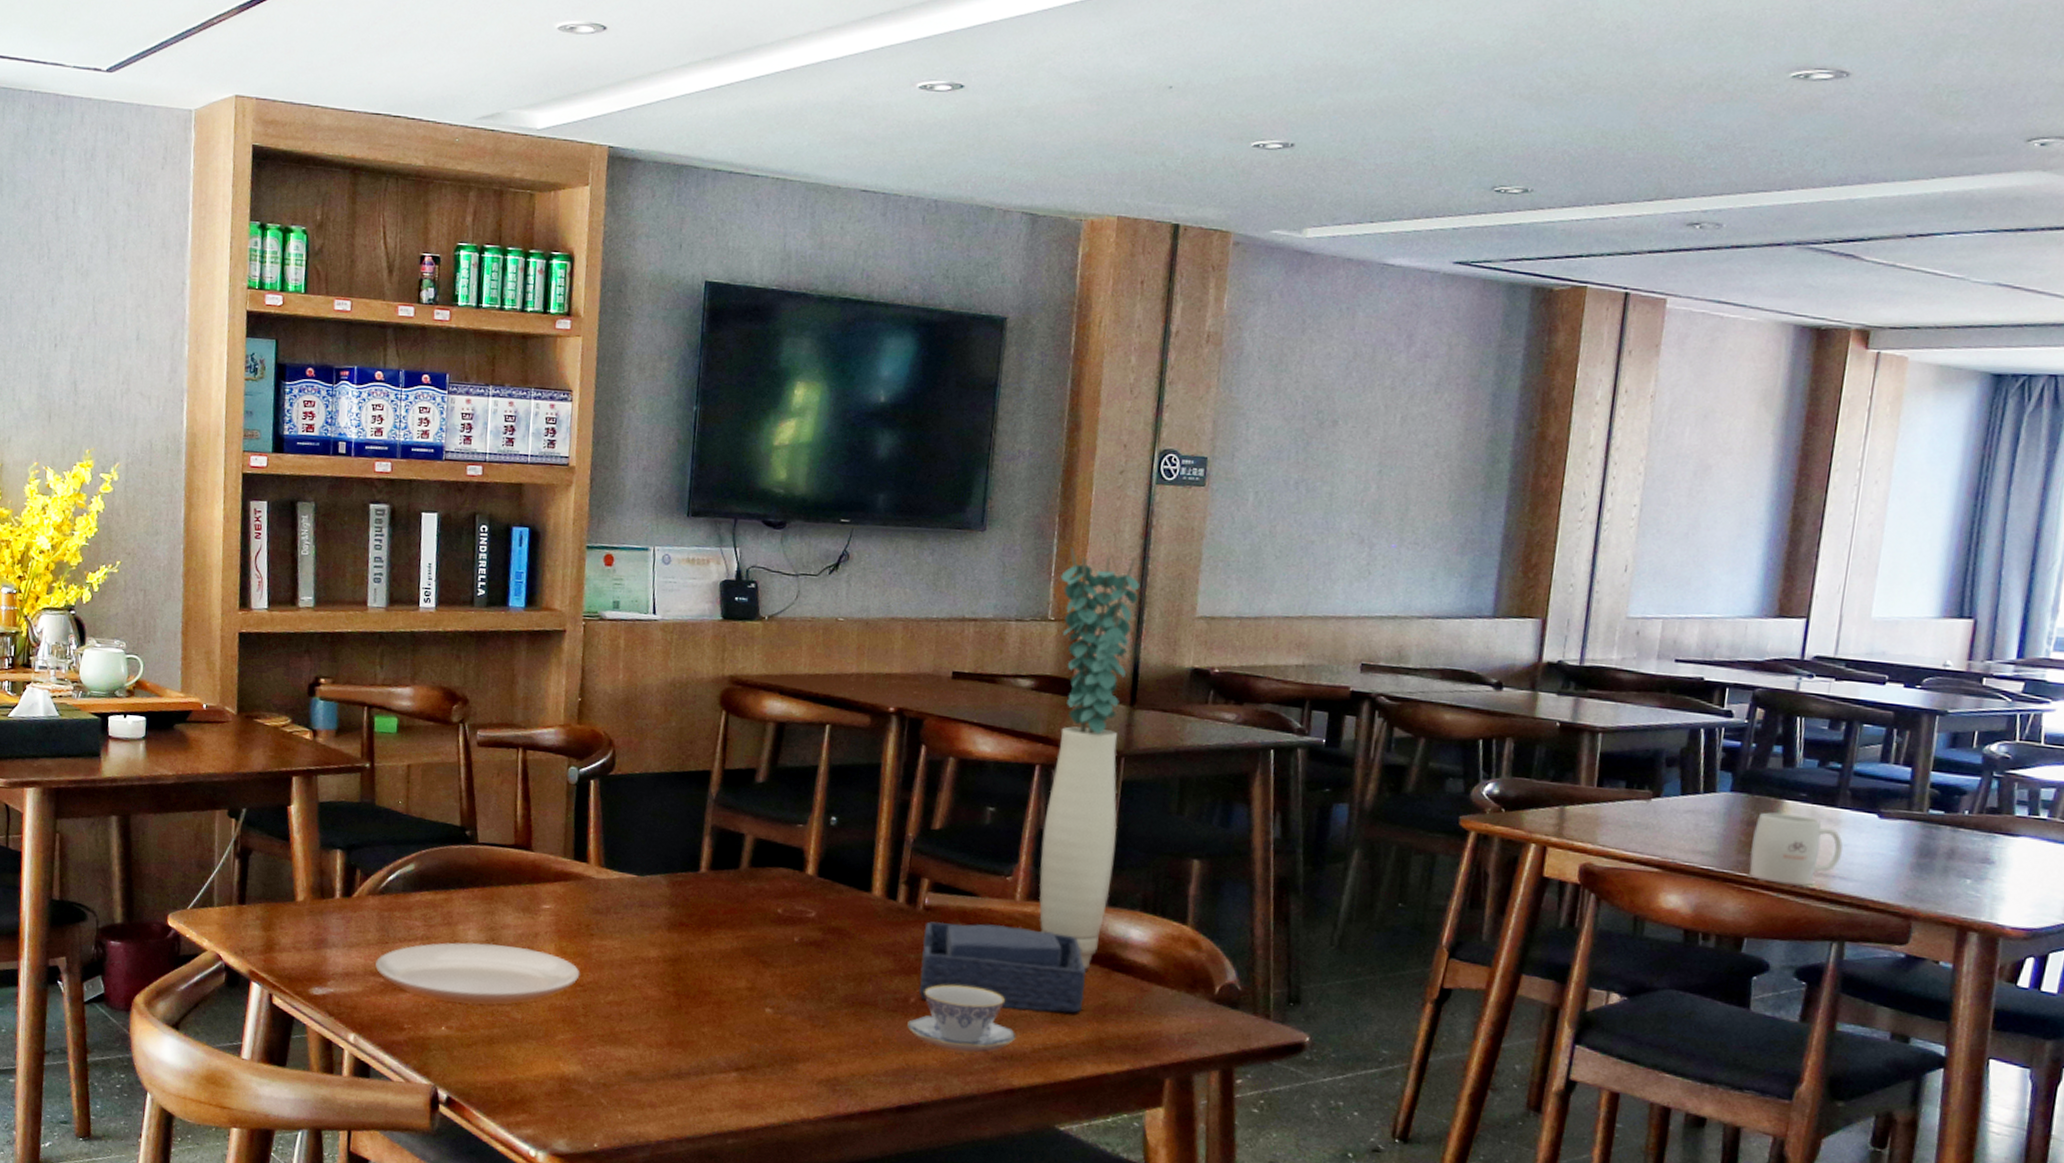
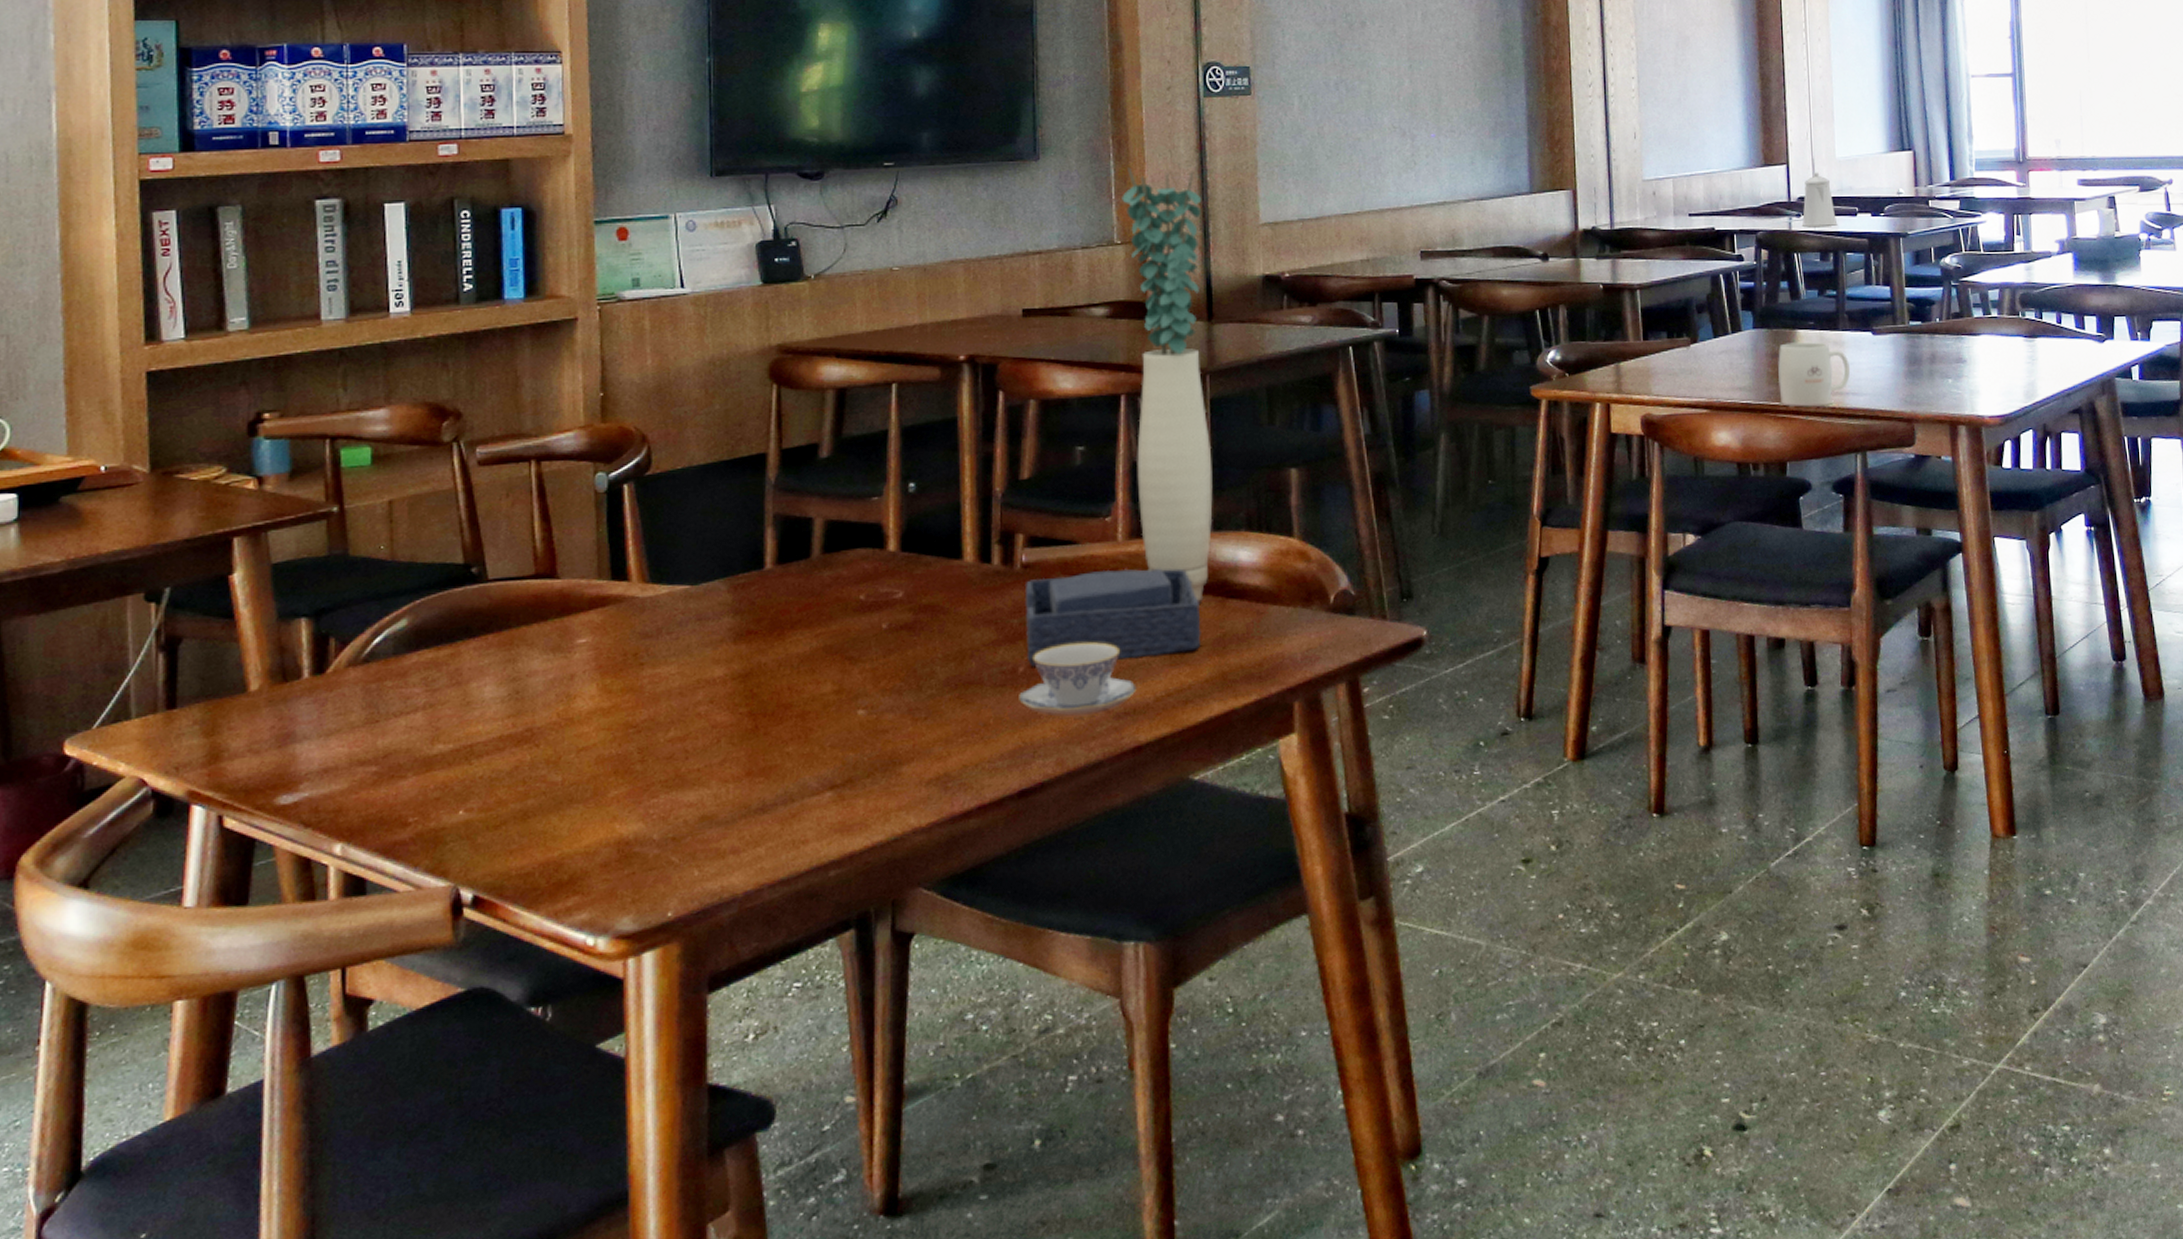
plate: present [375,942,580,1005] -> none [364,694,631,780]
teapot: none [1814,631,1859,693] -> present [1802,172,1838,228]

